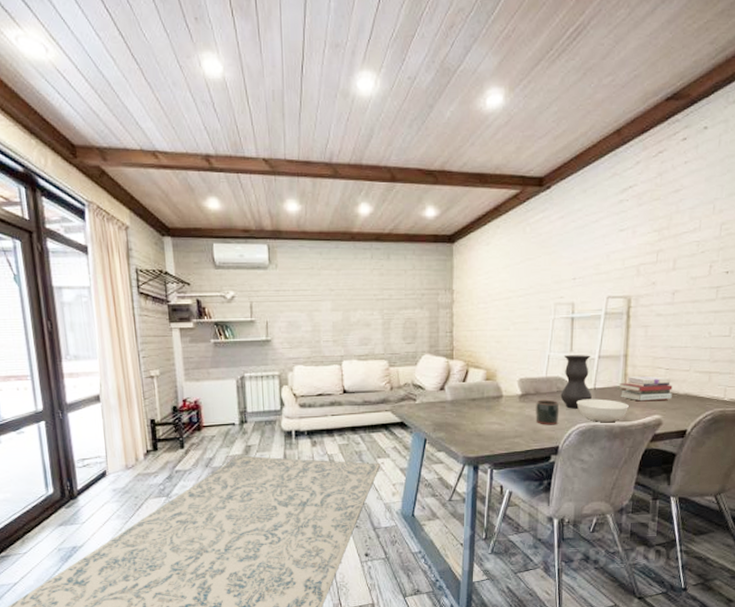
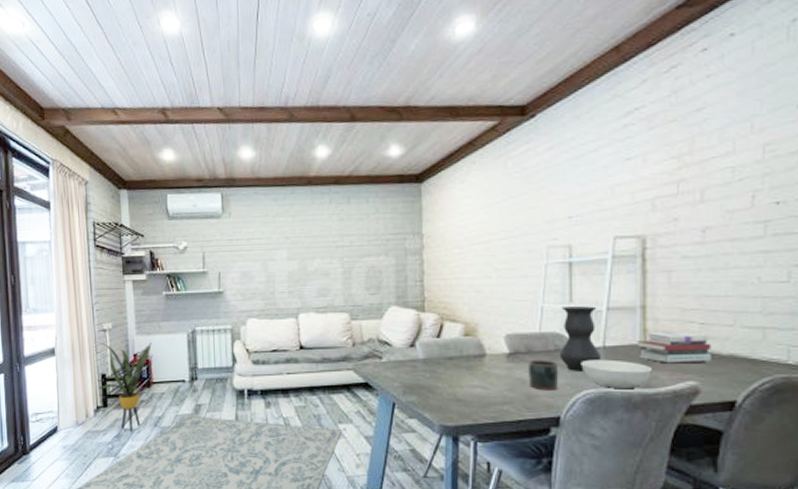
house plant: none [142,388,203,473] -> present [95,342,154,432]

